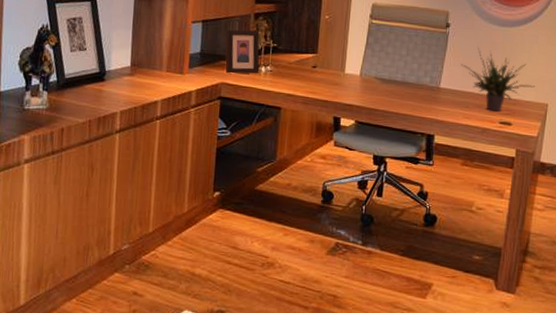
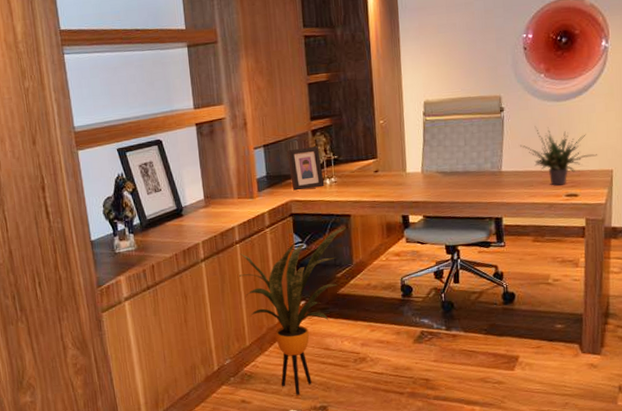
house plant: none [154,119,276,294] -> present [239,226,348,395]

